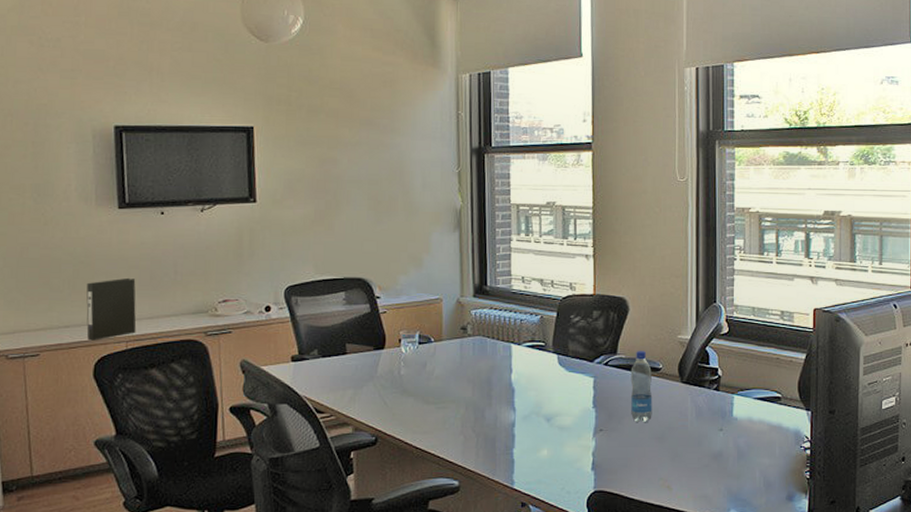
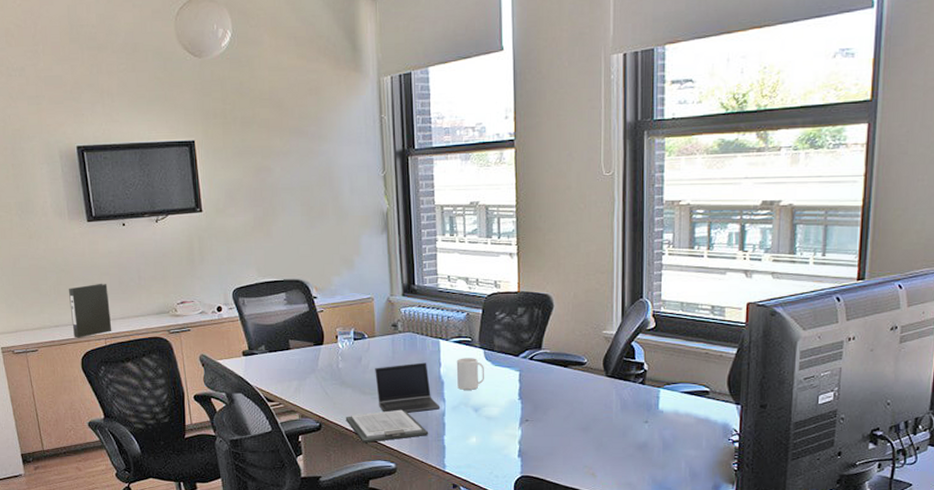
clipboard: none [405,420,497,459] -> present [345,409,429,444]
laptop computer: none [440,368,511,424] -> present [375,362,441,413]
mug: none [528,363,557,398] -> present [456,358,484,390]
bottle: present [630,351,653,423] -> none [555,346,577,415]

